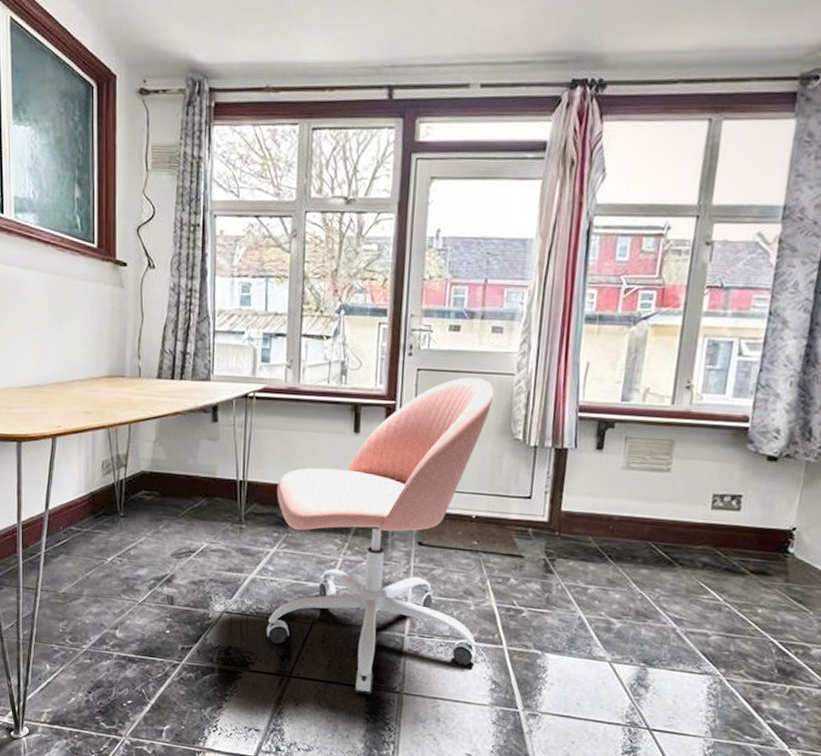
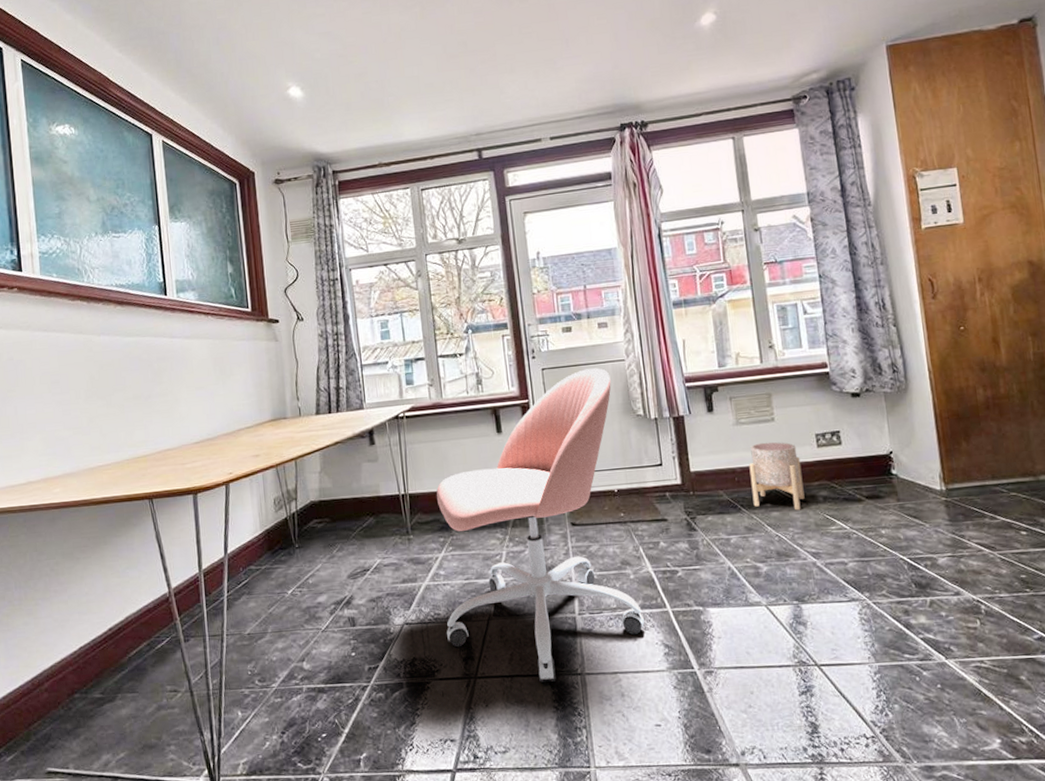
planter: none [622,492,689,572] -> present [749,442,805,511]

